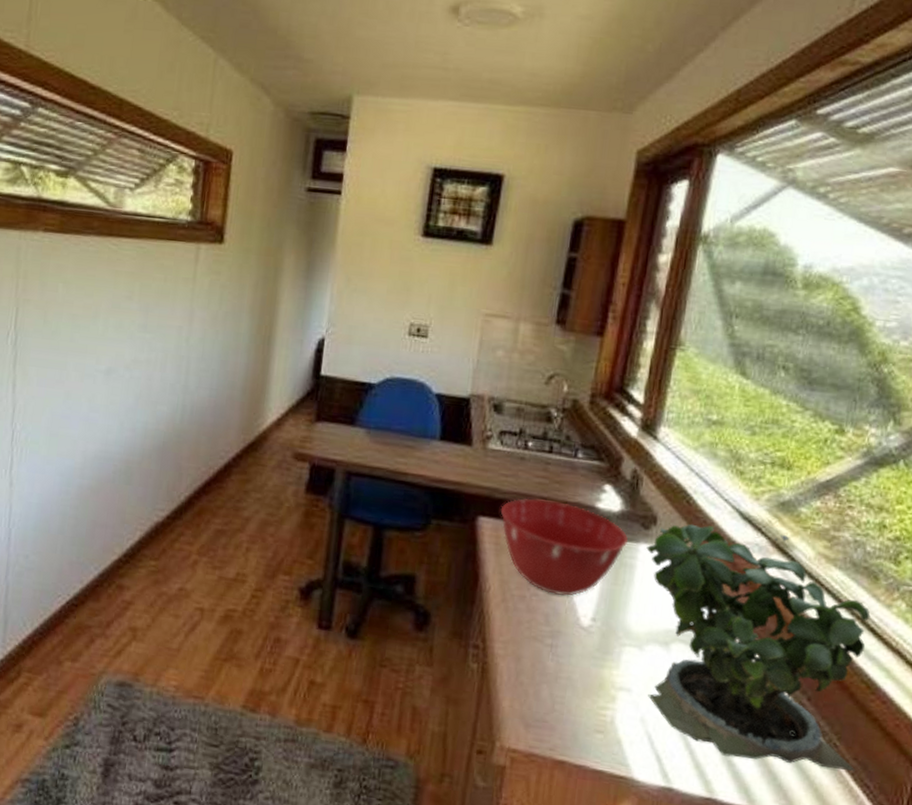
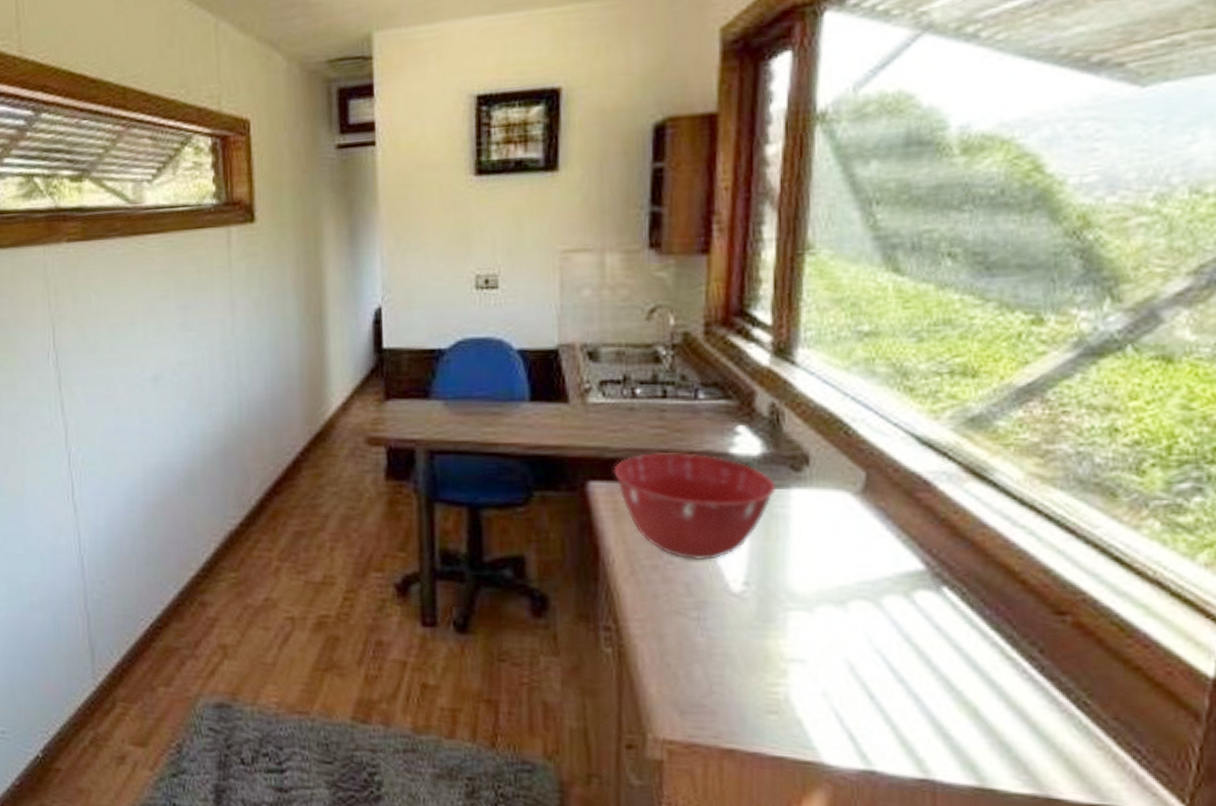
potted plant: present [646,524,871,771] -> none [800,457,1118,733]

